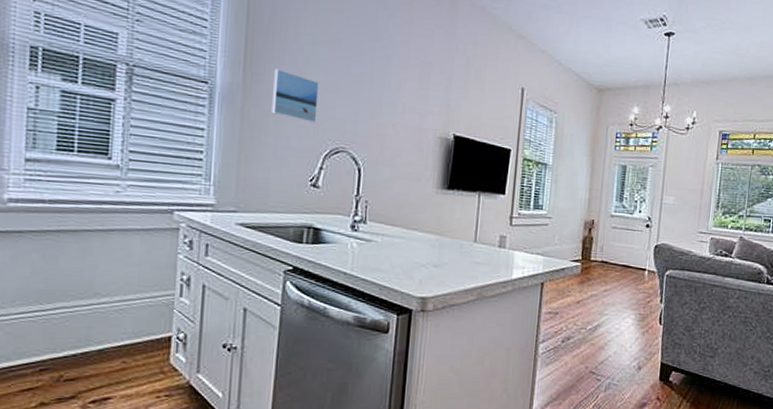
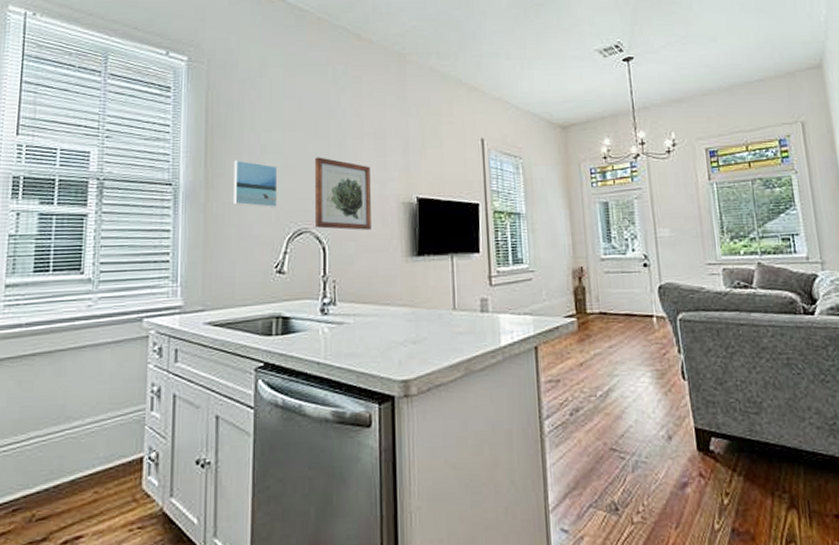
wall art: none [353,79,412,159] -> present [315,157,371,230]

